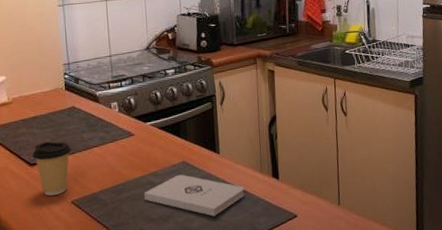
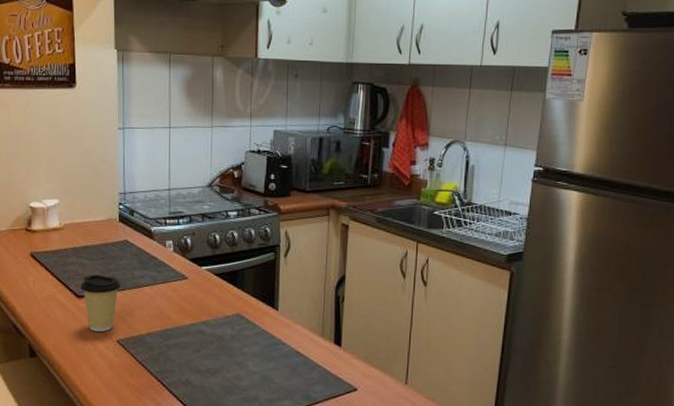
notepad: present [143,174,244,216] -> none [192,327,301,377]

